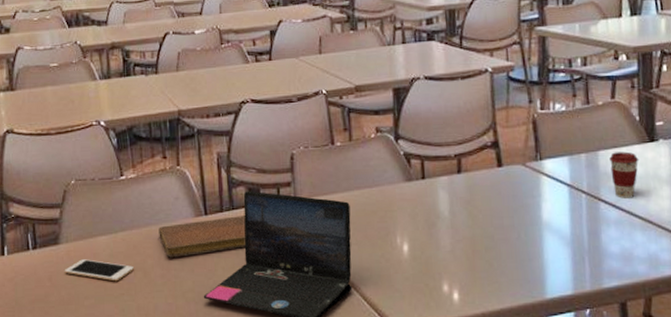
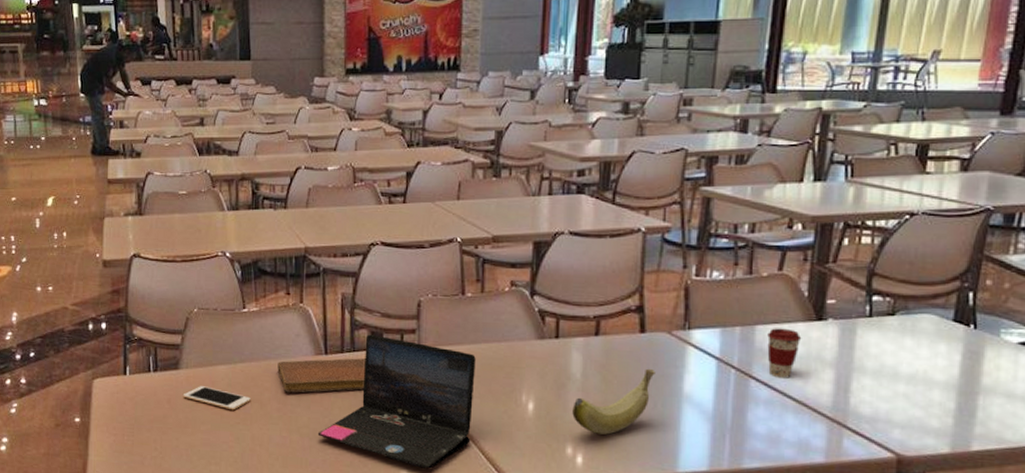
banana: none [444,200,516,269] -> present [572,368,655,435]

